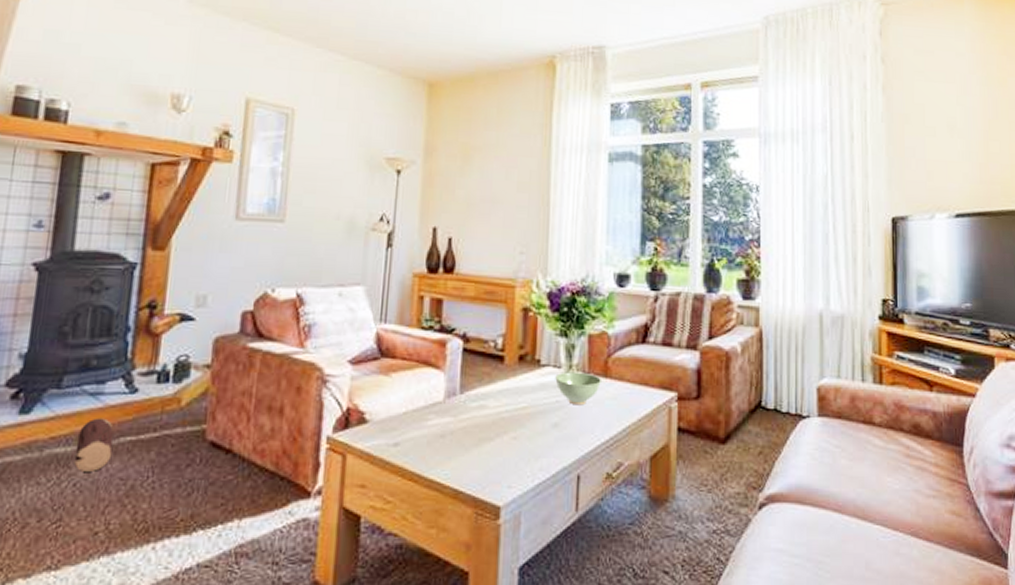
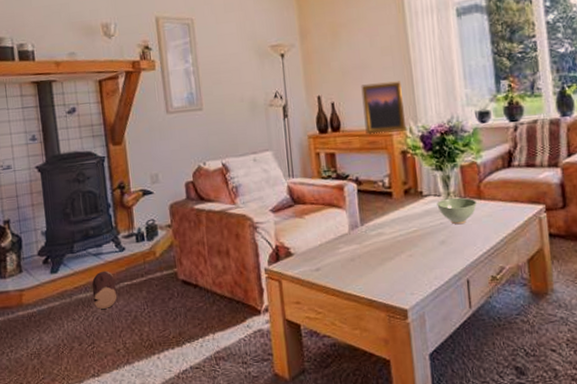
picture frame: none [484,222,535,284] -> present [361,81,407,136]

